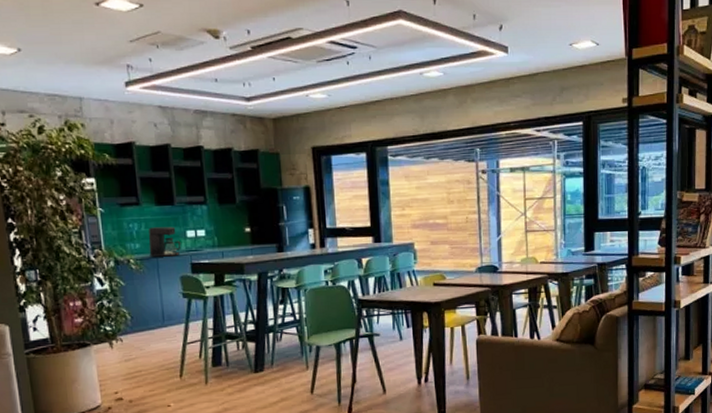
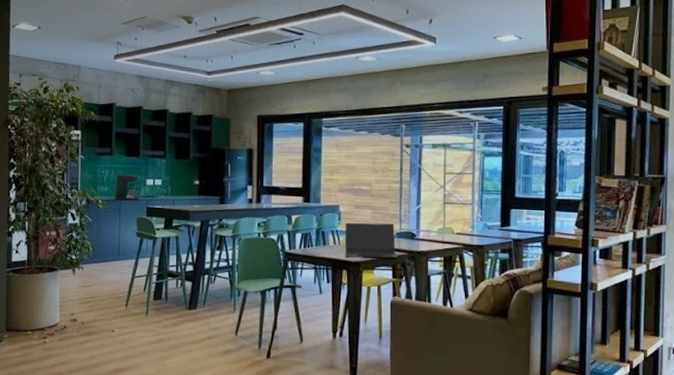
laptop: none [421,258,481,298] -> present [345,222,399,259]

